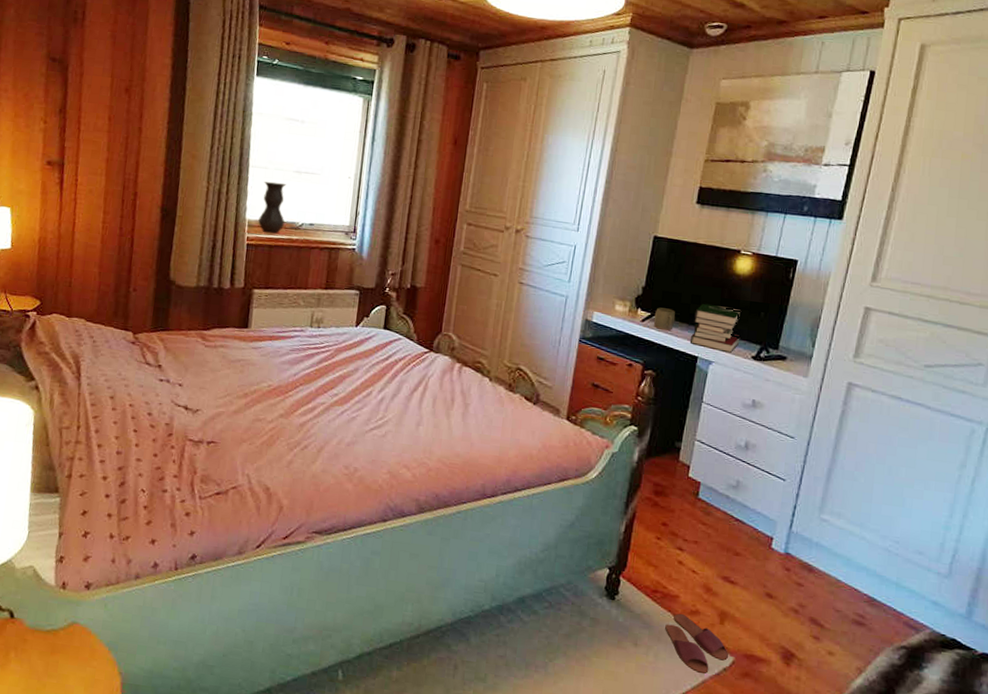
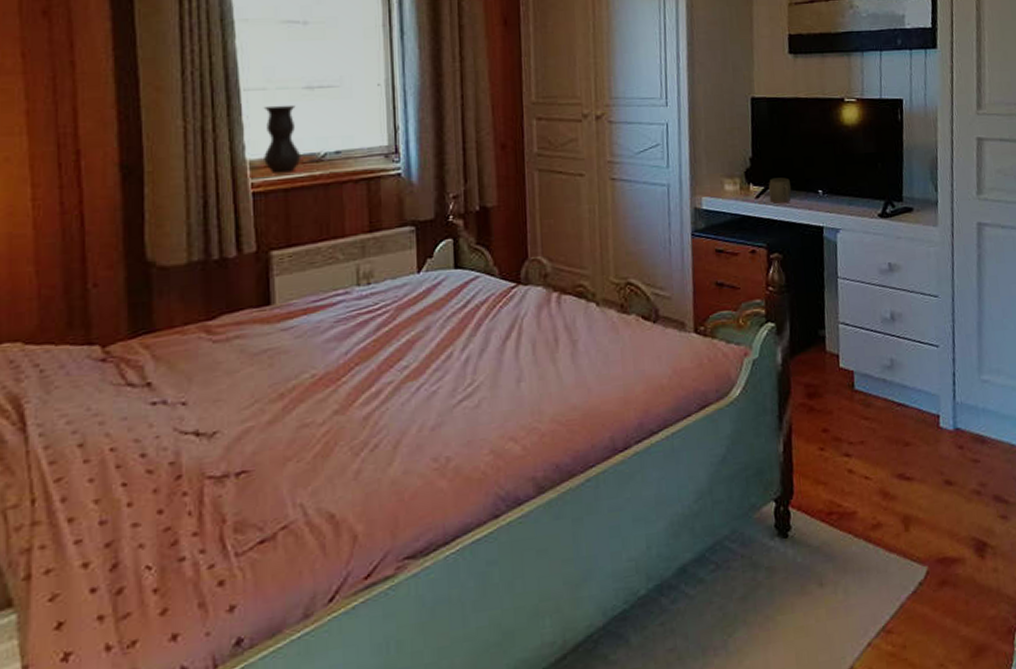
slippers: present [665,613,728,674] -> none [849,531,921,598]
books: present [690,303,741,354] -> none [810,164,863,216]

